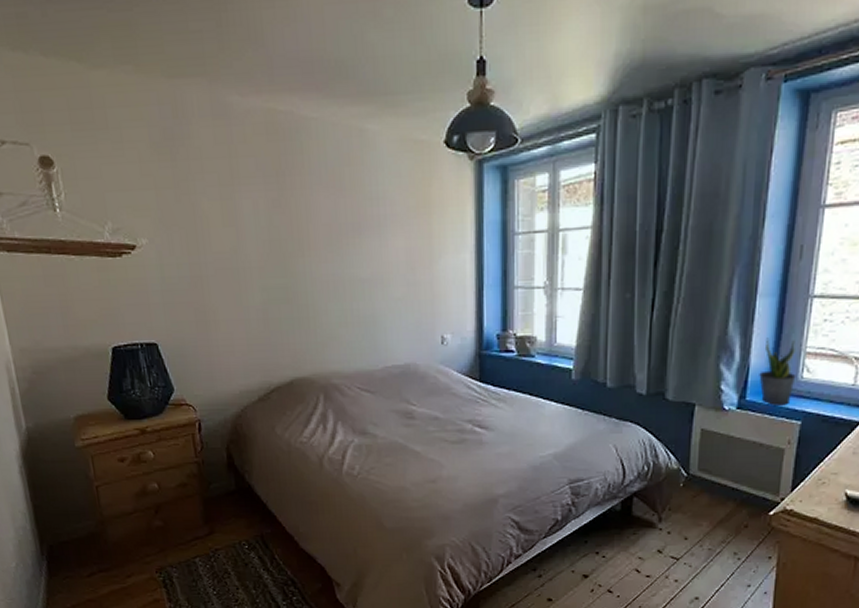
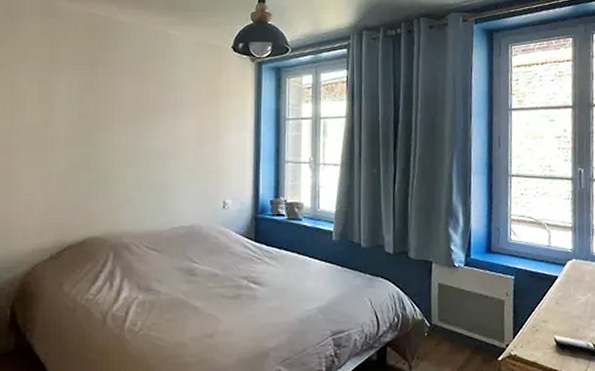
potted plant: present [759,338,796,405] -> none [479,207,506,263]

